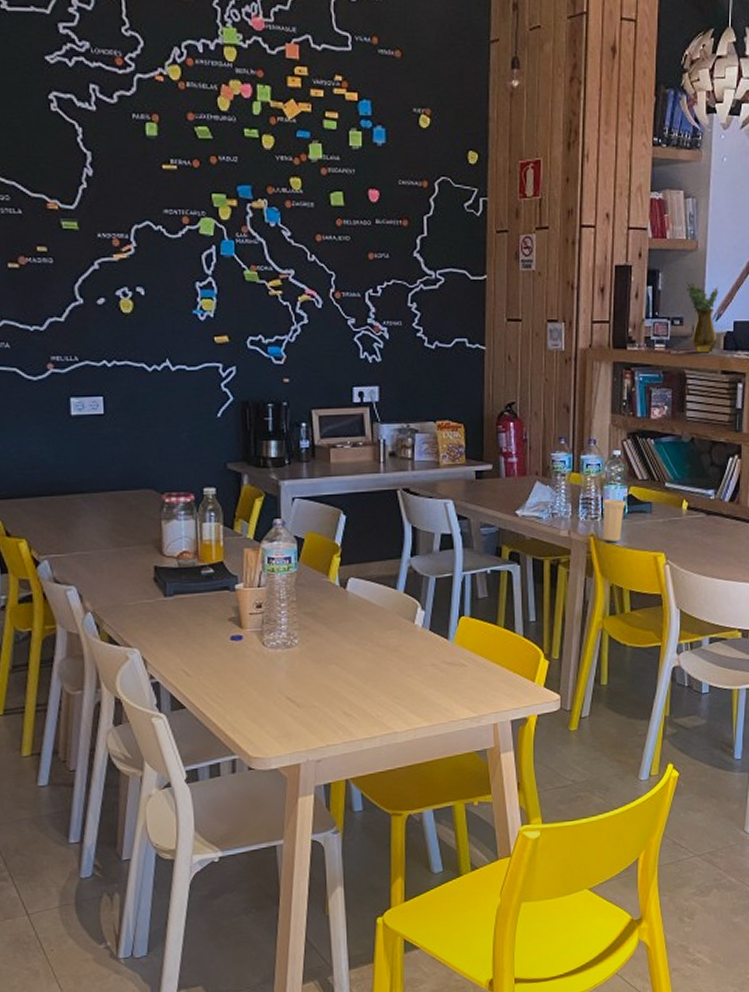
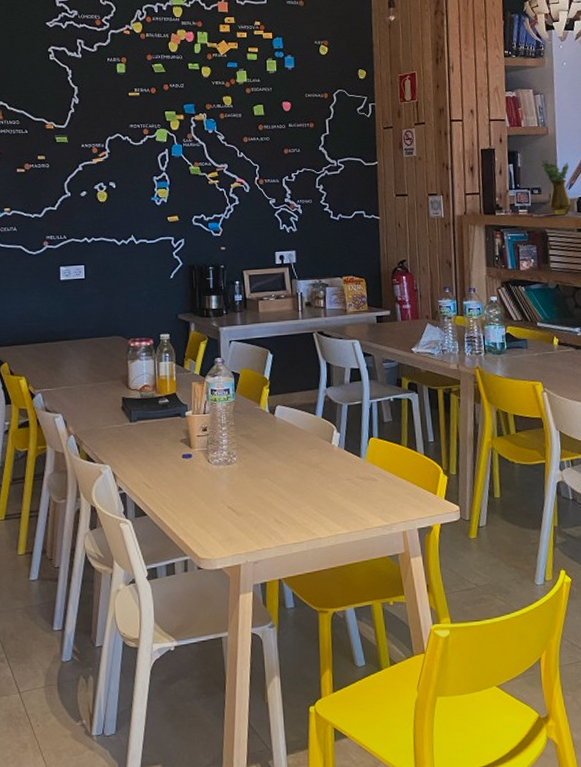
cup: present [603,499,626,541] -> none [484,337,505,373]

